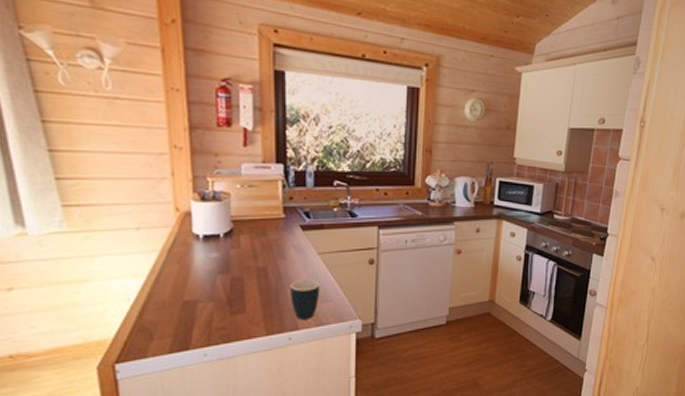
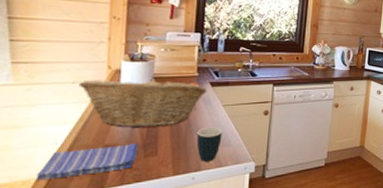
dish towel: none [111,298,223,342] -> present [35,142,139,181]
fruit basket: none [144,219,298,281] -> present [79,76,207,128]

